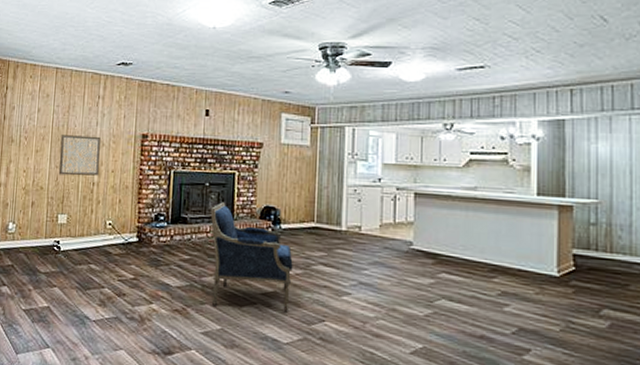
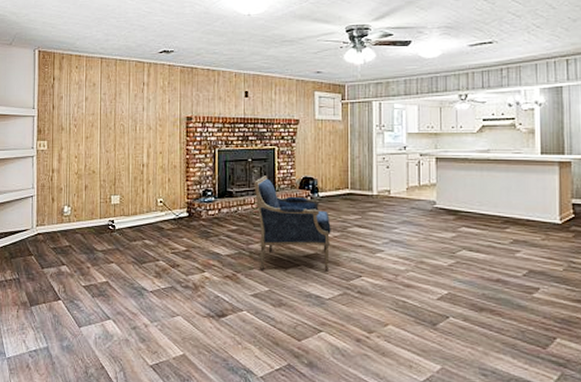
wall art: present [58,135,101,176] -> none [109,121,148,159]

